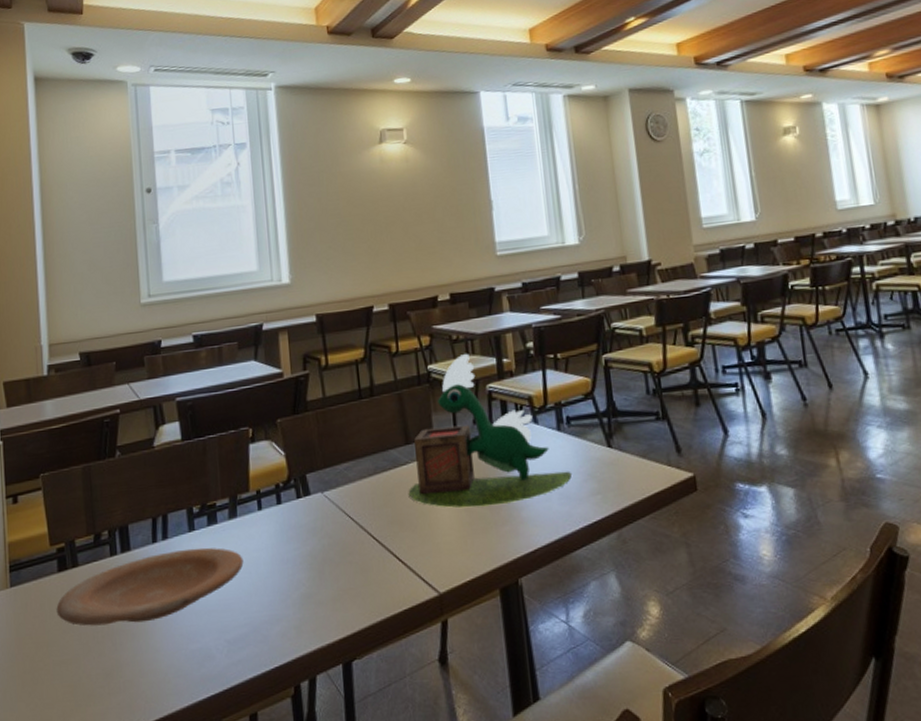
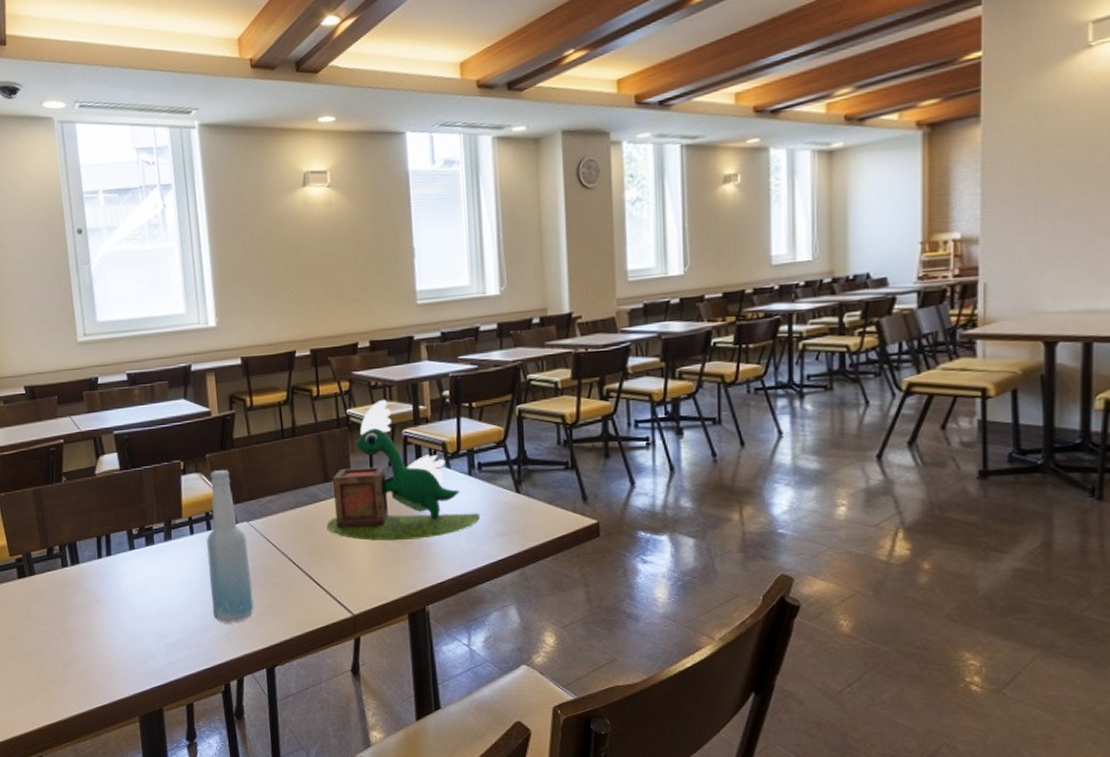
plate: present [56,547,244,626] -> none [18,564,179,625]
bottle: none [276,436,329,612] -> present [206,470,254,623]

